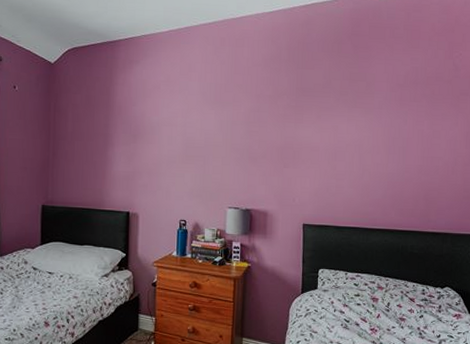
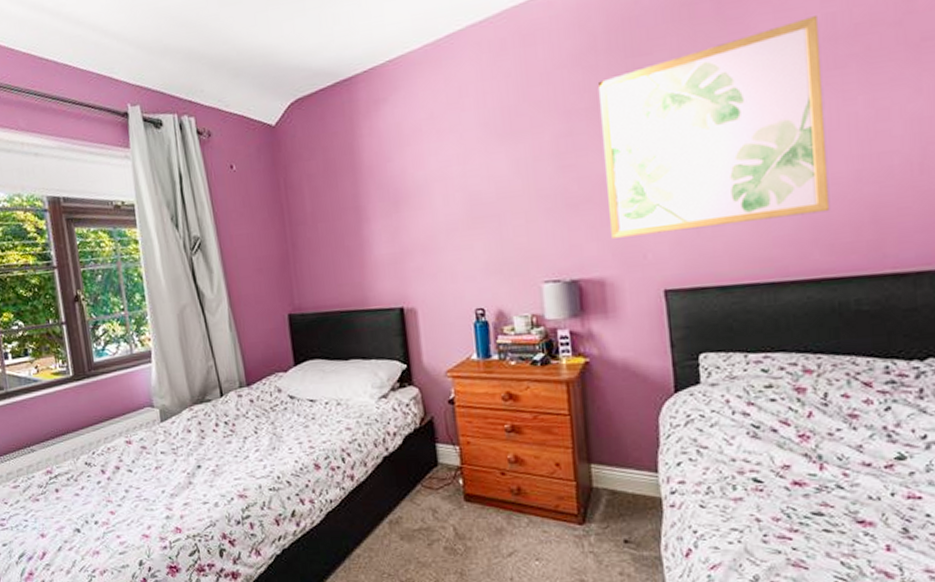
wall art: none [275,67,409,188] -> present [597,16,830,238]

